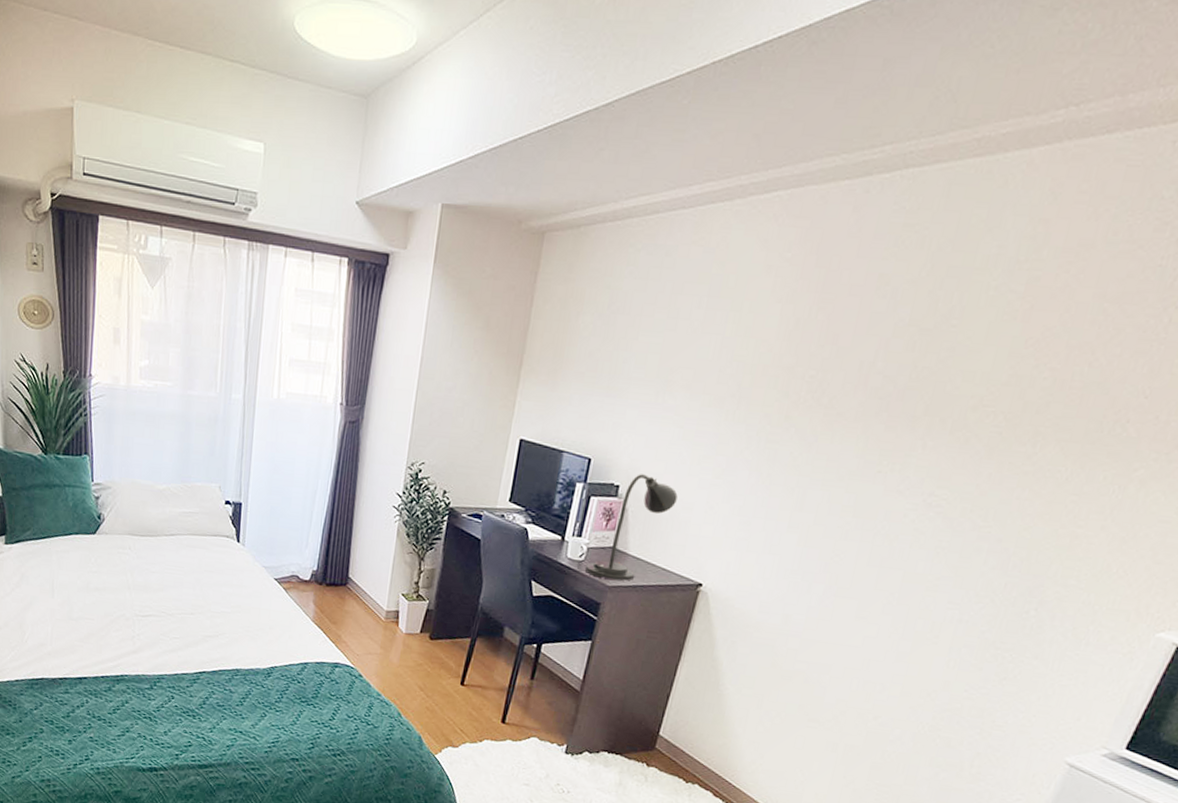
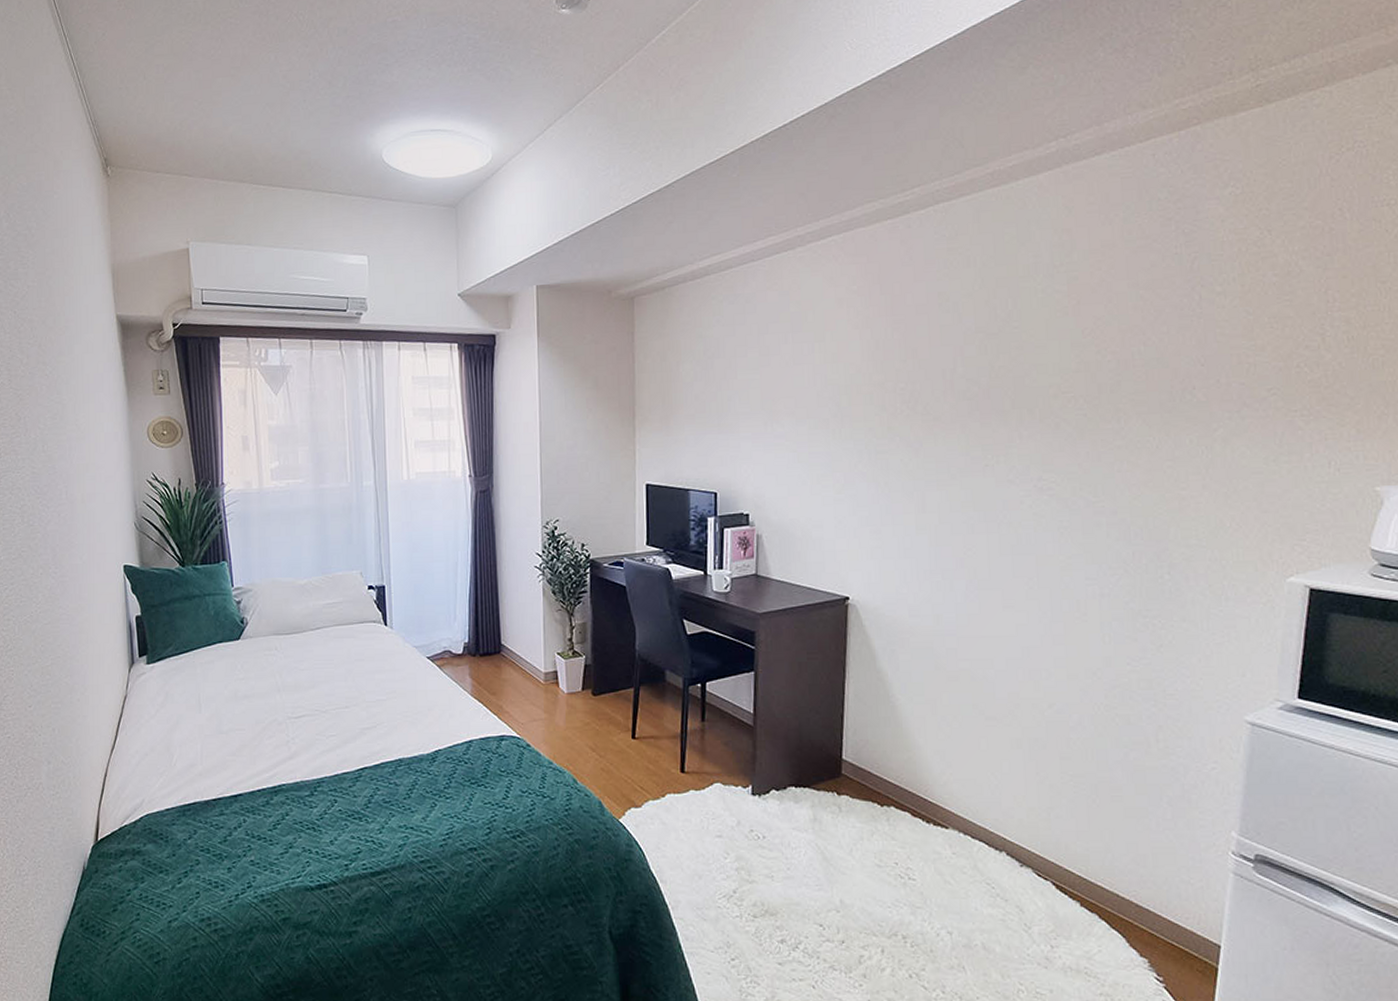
desk lamp: present [584,474,678,581] -> none [732,500,806,606]

